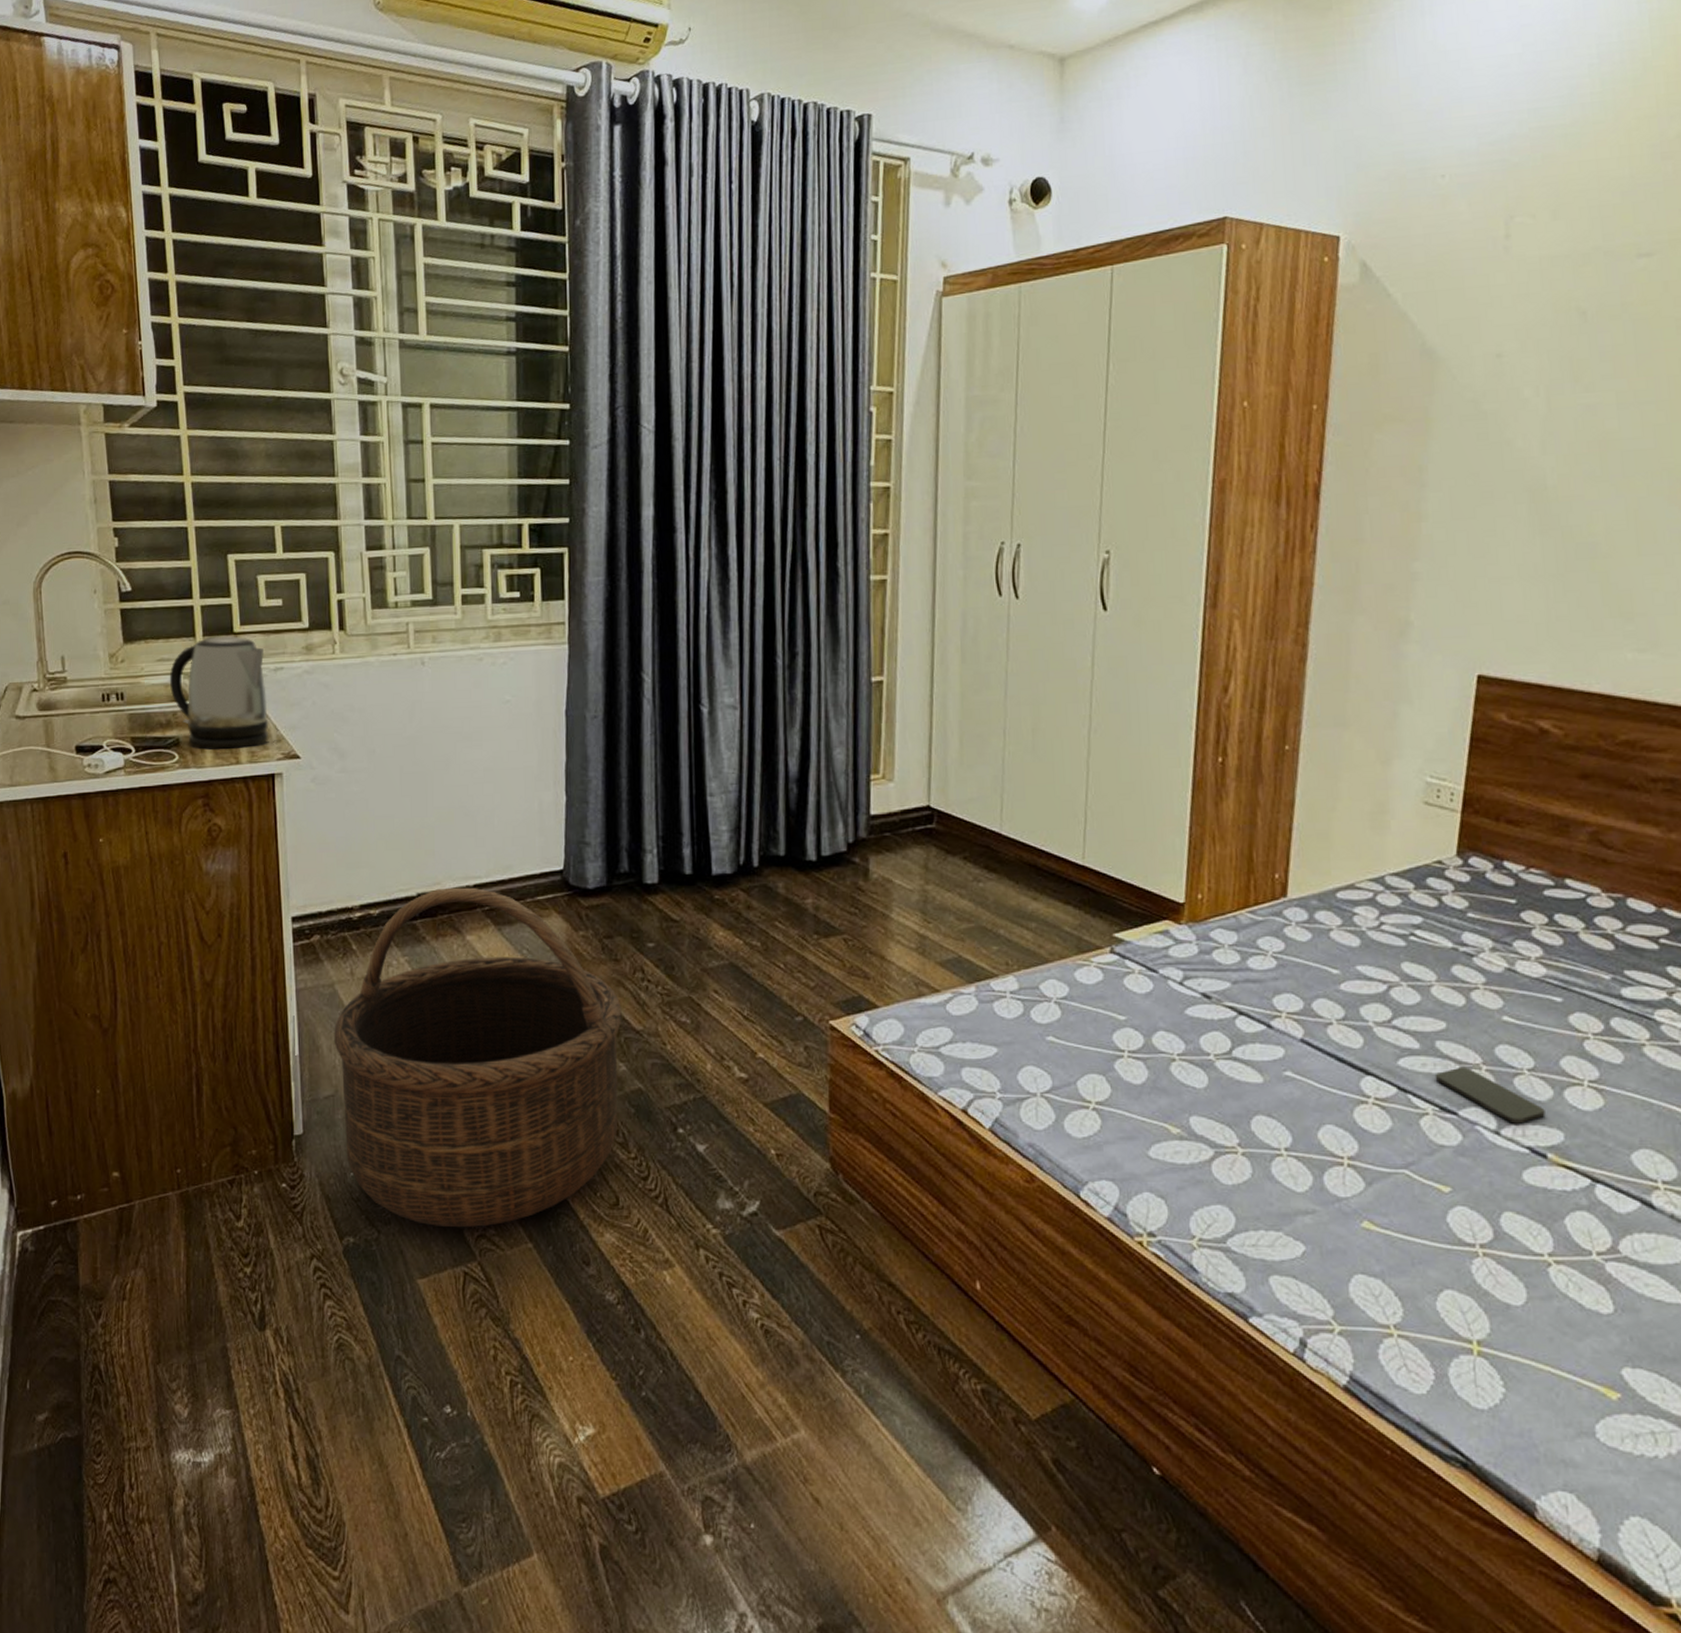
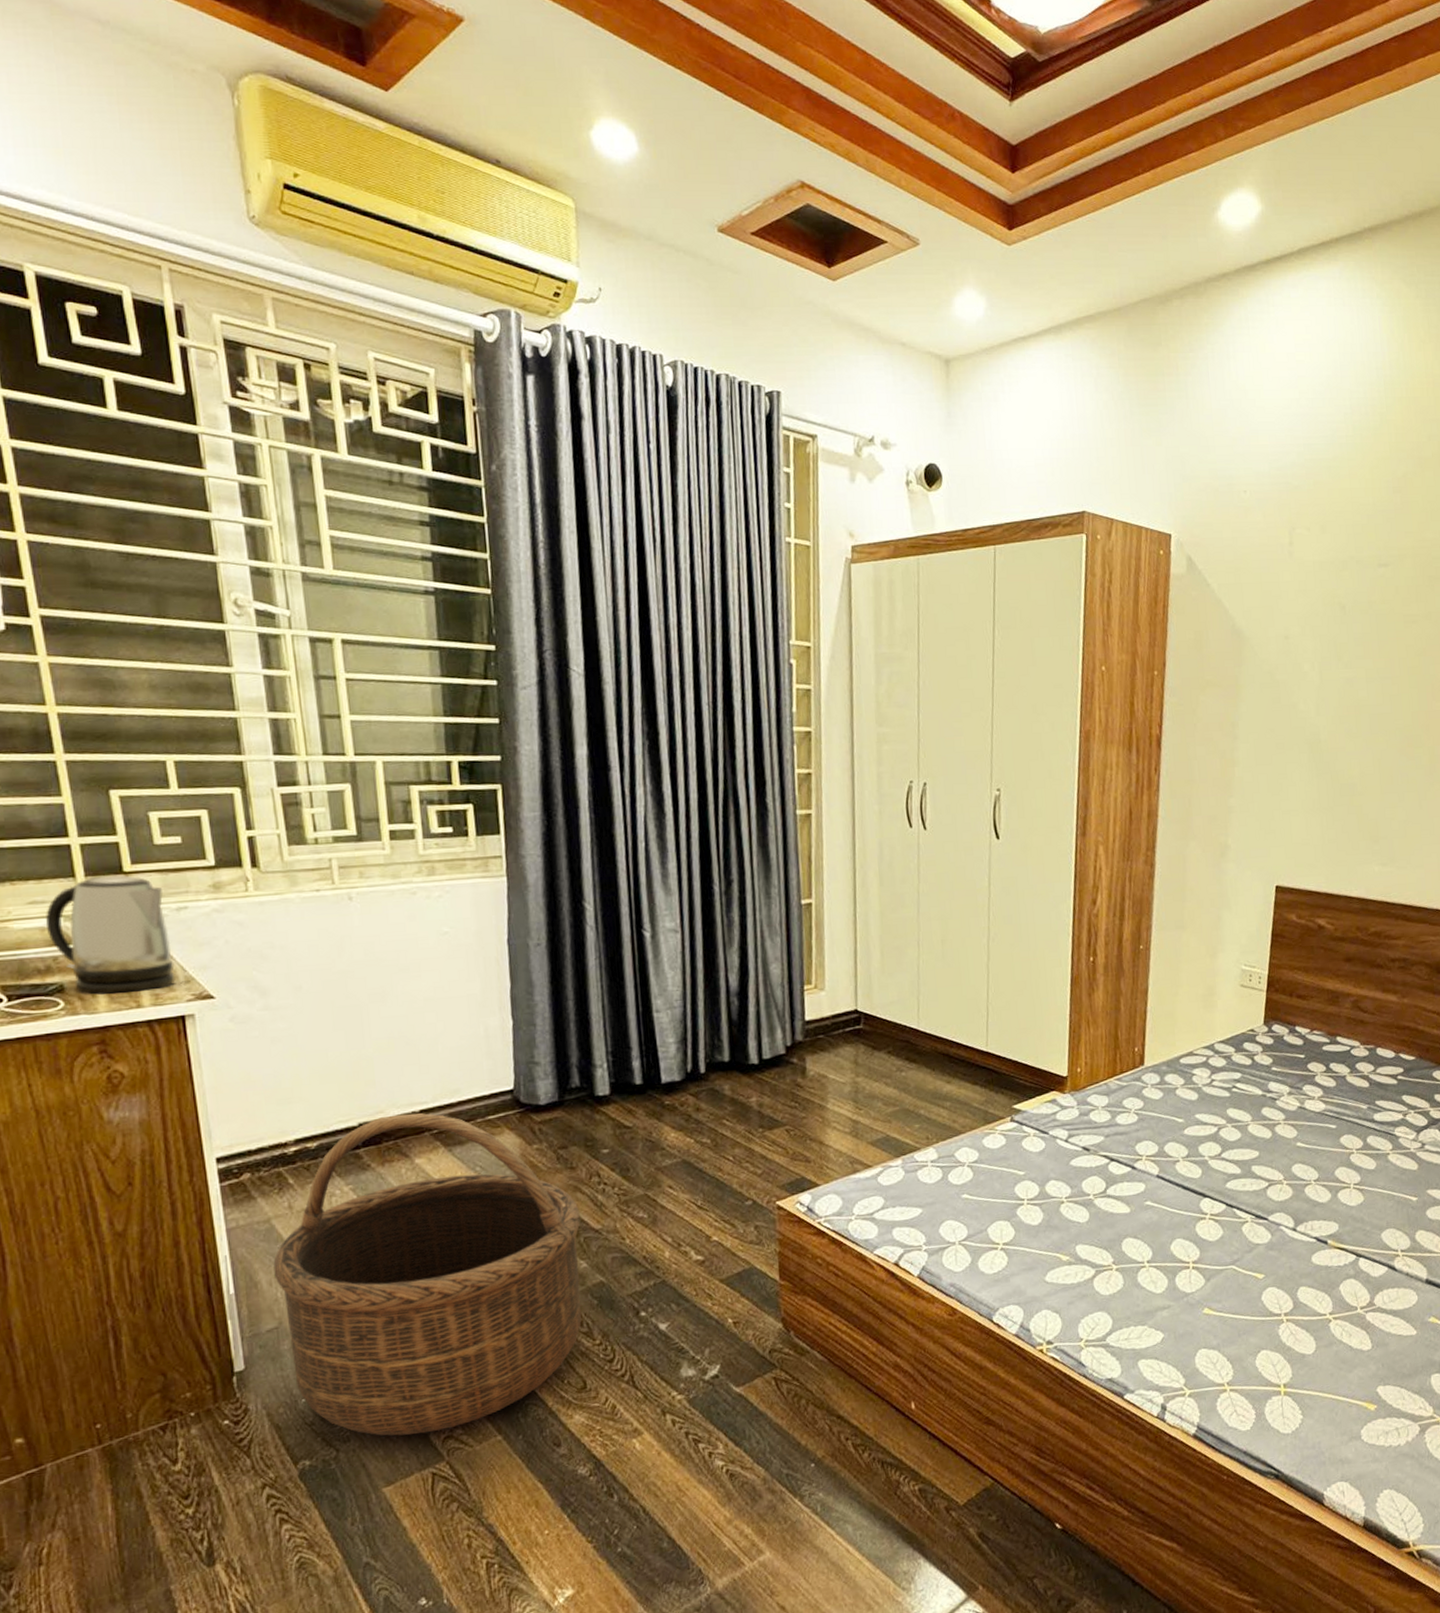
smartphone: present [1435,1066,1545,1124] -> none [1252,1183,1326,1222]

